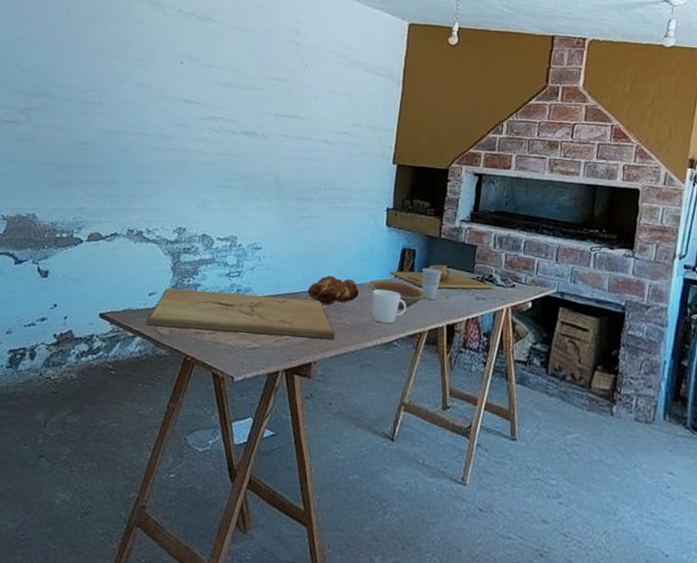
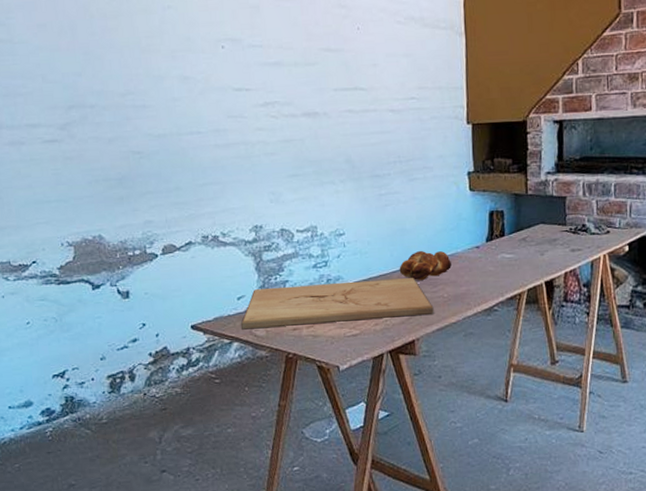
bowl: present [368,279,427,309] -> none [459,246,521,273]
cup: present [371,289,407,324] -> none [465,256,503,290]
cutting board: present [389,264,492,290] -> none [480,222,587,248]
cup: present [421,267,442,300] -> none [512,226,534,259]

